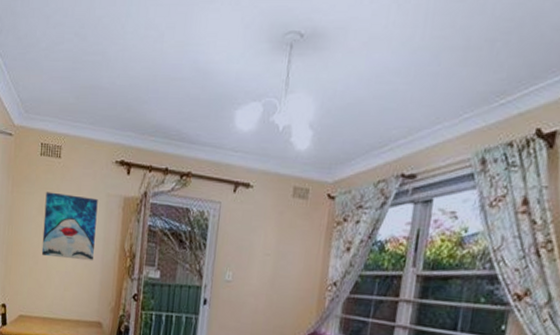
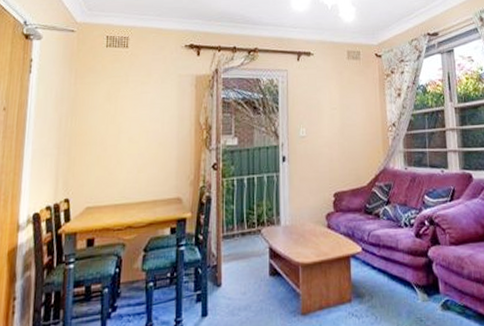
wall art: present [41,192,98,261] -> none [110,79,170,142]

